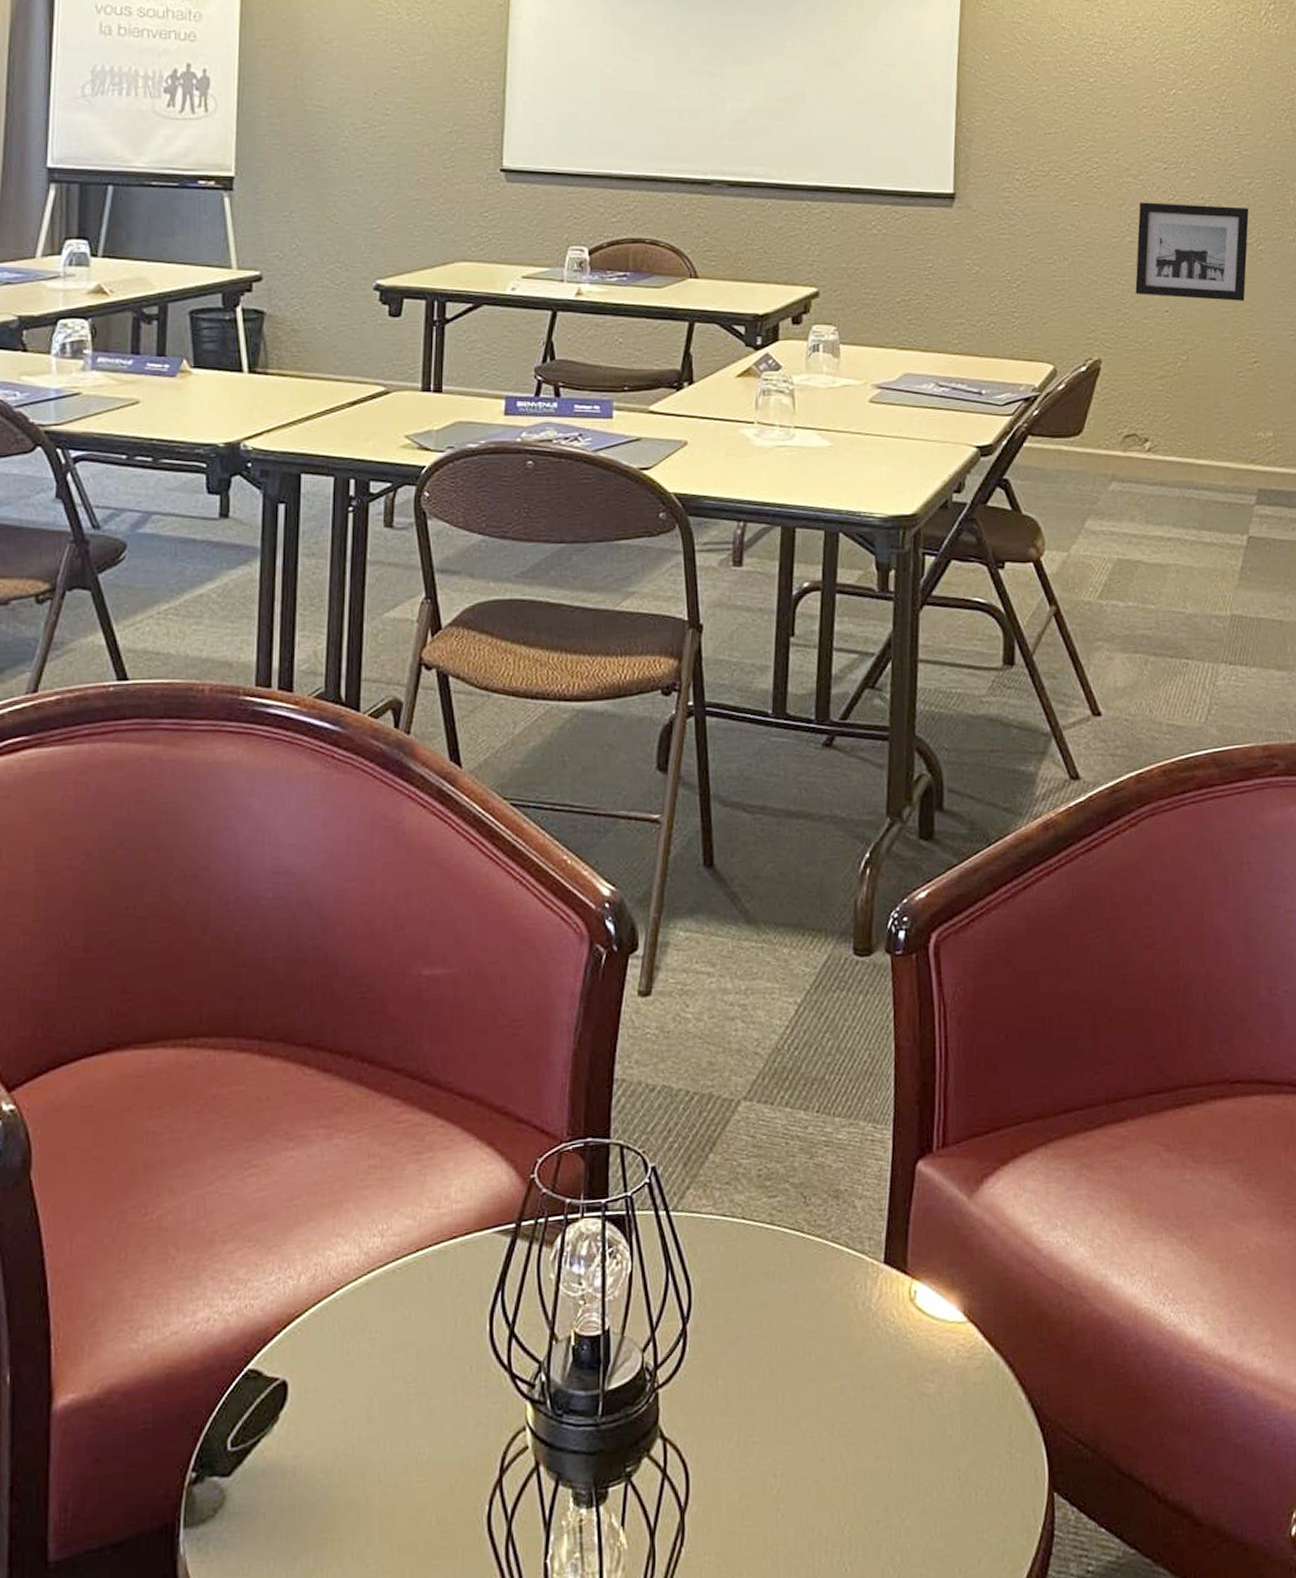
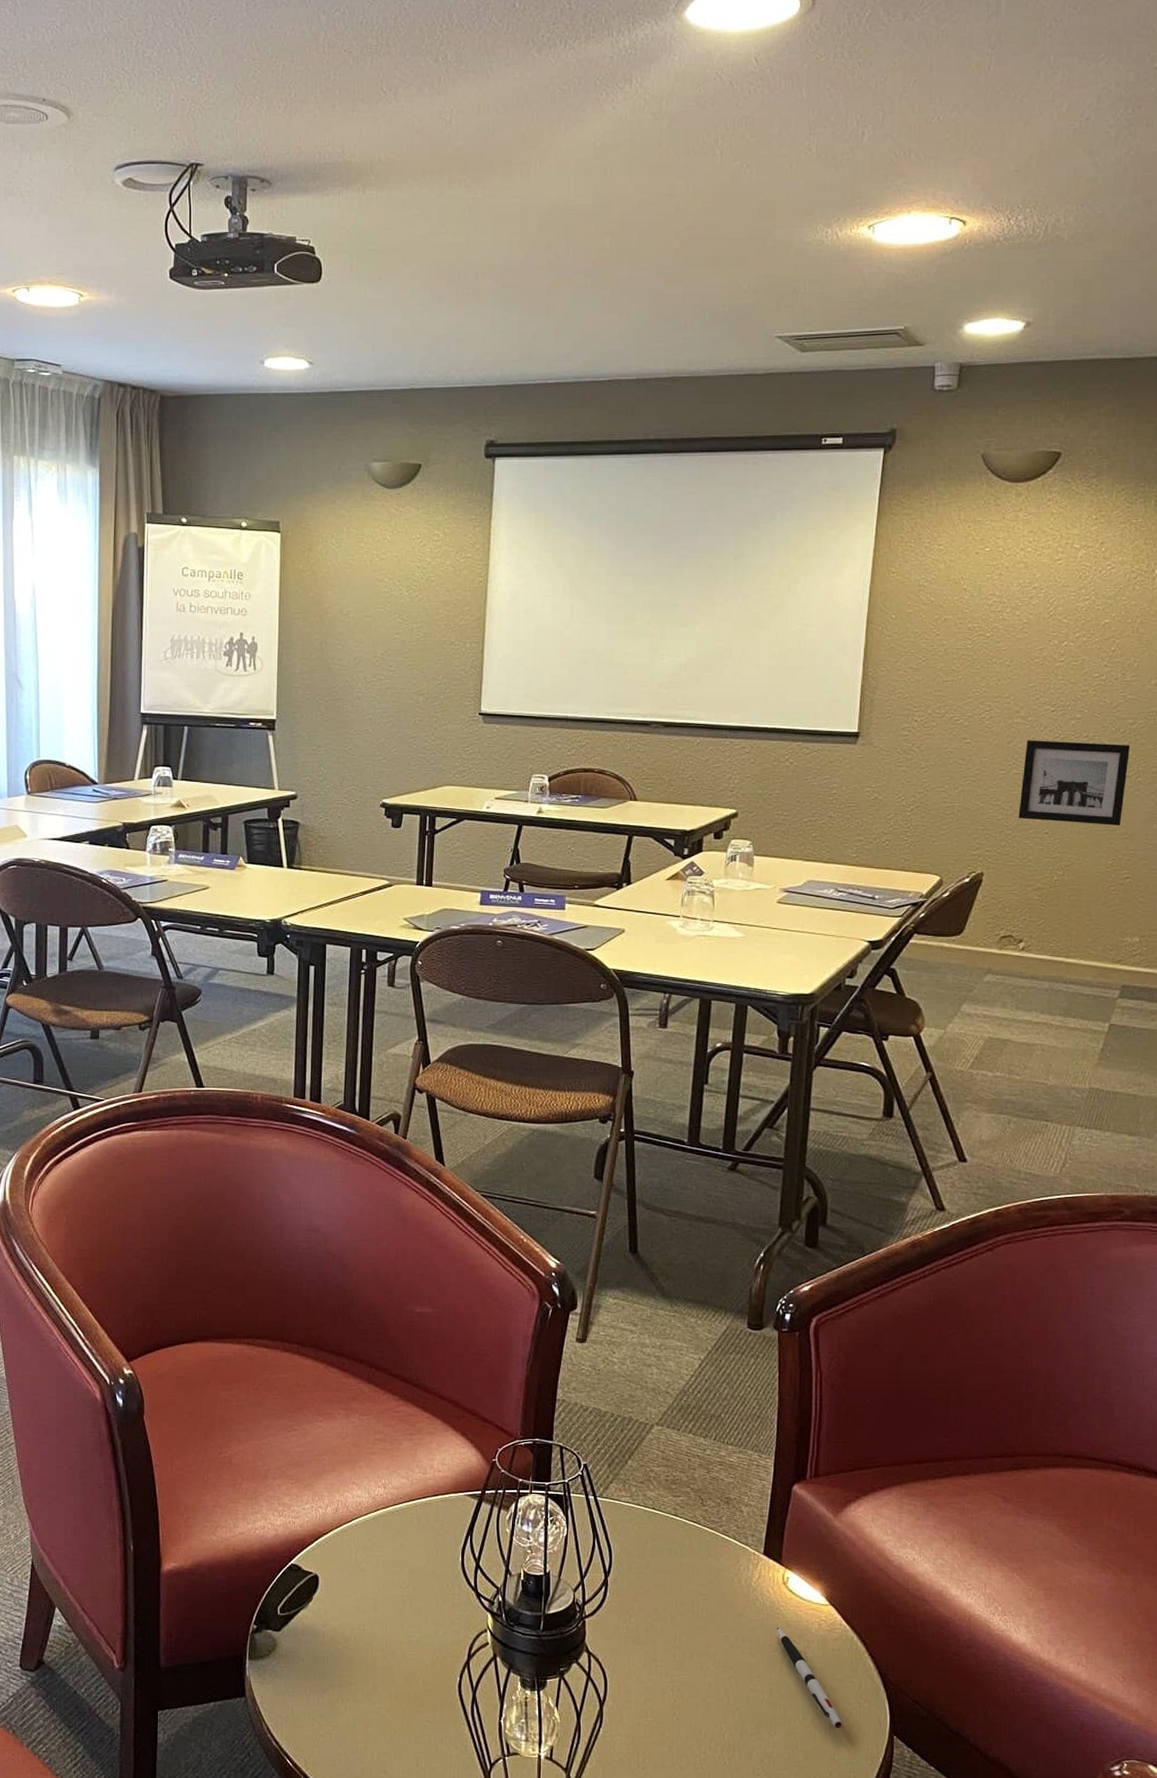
pen: none [904,1363,991,1495] -> present [776,1628,843,1729]

